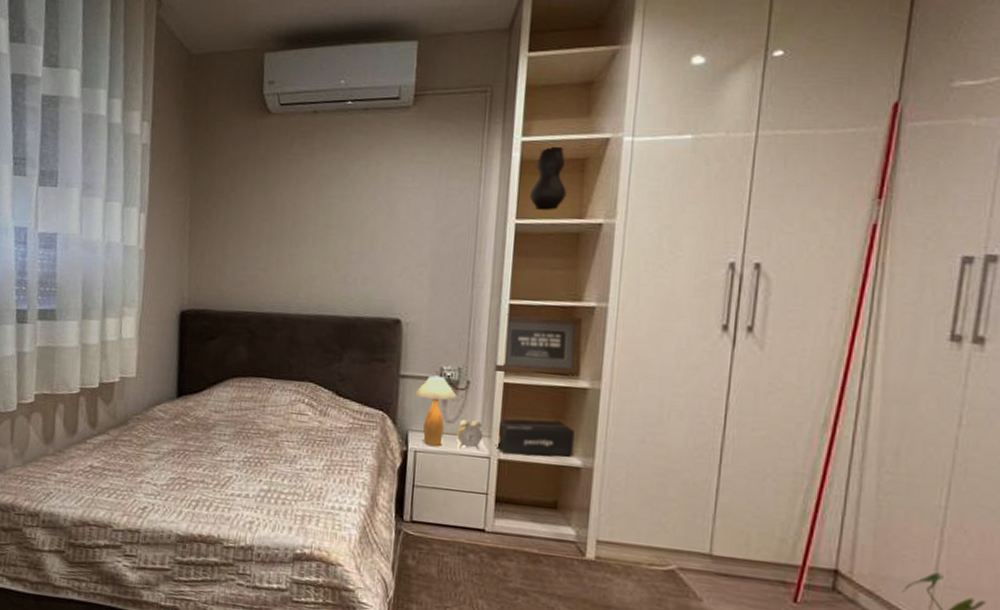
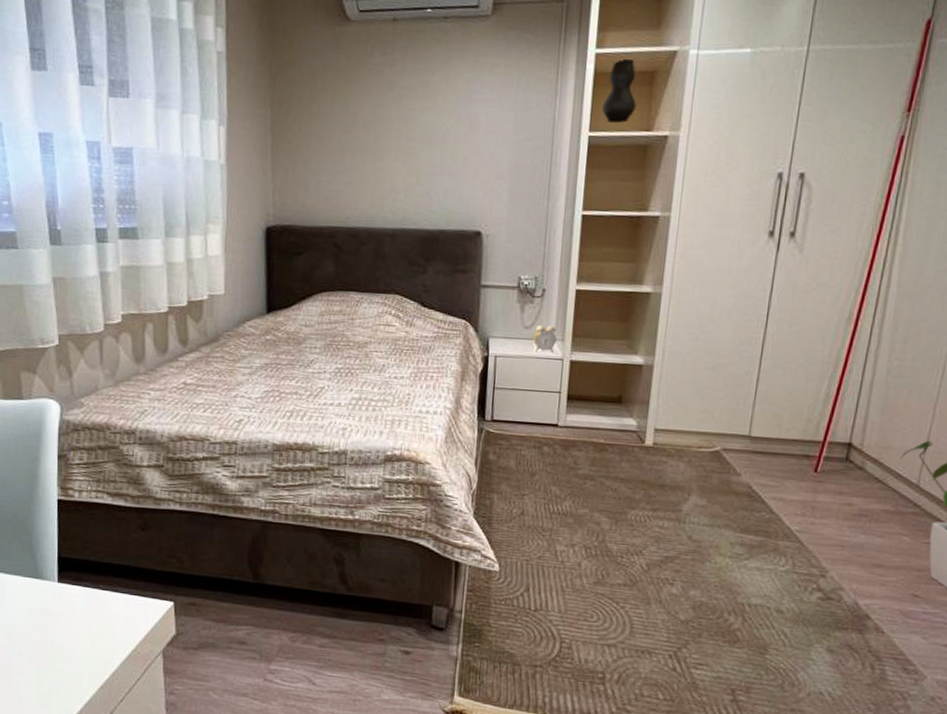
table lamp: present [414,371,457,447] -> none [495,281,534,352]
picture frame: present [494,314,583,377] -> none [567,224,647,282]
box: present [495,418,575,457] -> none [568,323,638,357]

